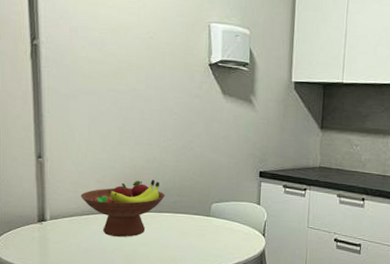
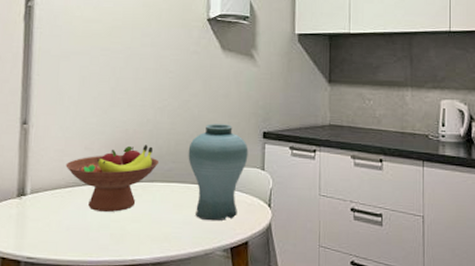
vase: none [191,163,246,247] -> present [188,124,249,221]

